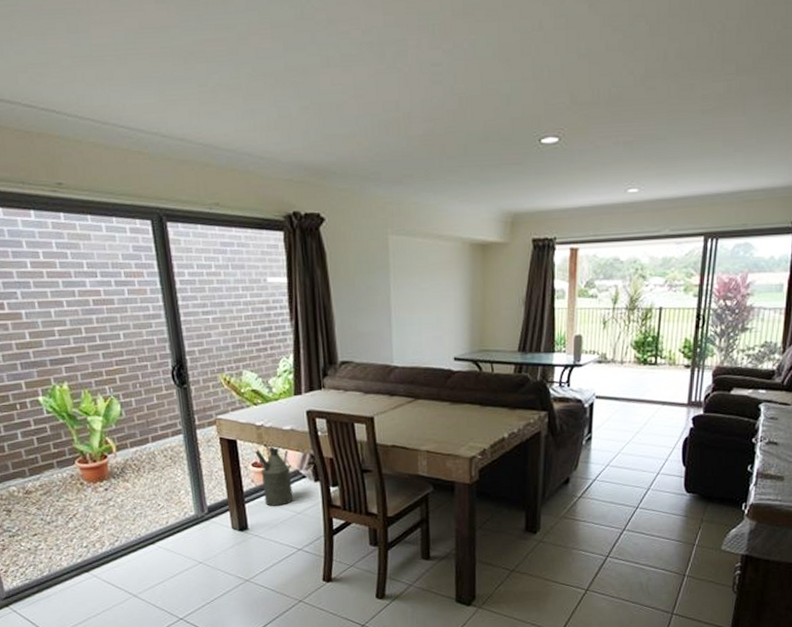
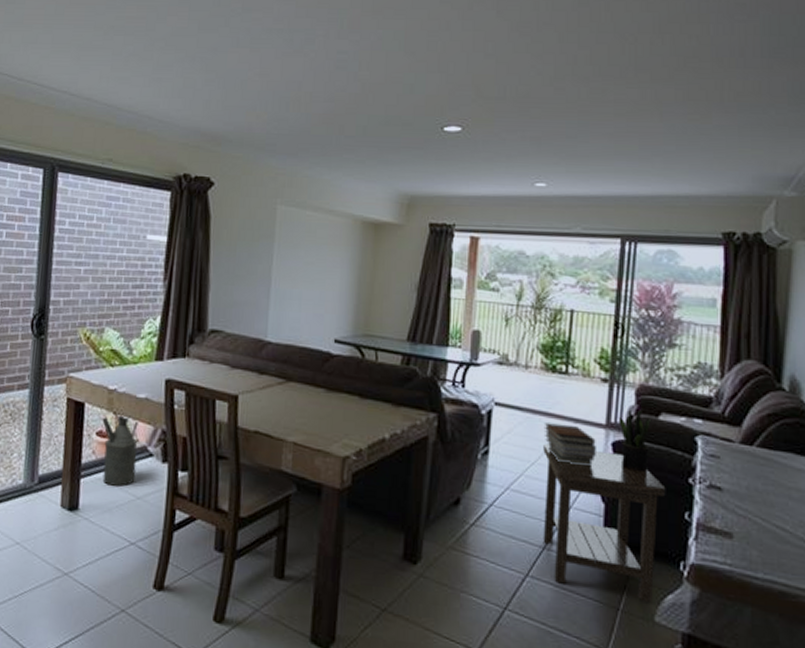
book stack: none [636,407,679,440] -> present [544,423,596,467]
side table: none [636,425,734,537] -> present [543,443,666,604]
potted plant: none [698,388,724,439] -> present [618,409,651,473]

